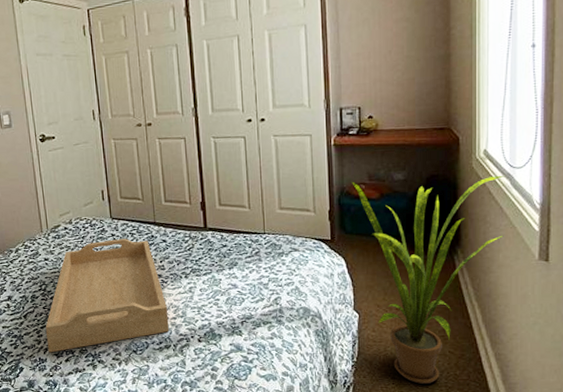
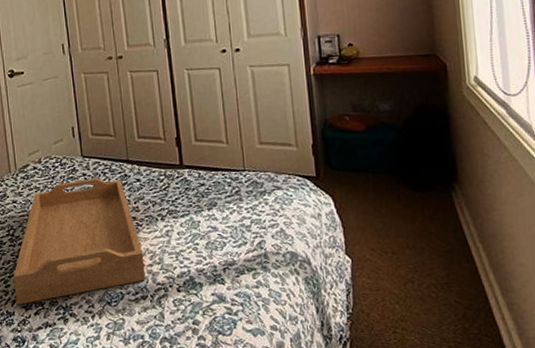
house plant: present [350,175,504,384] -> none [333,103,505,339]

